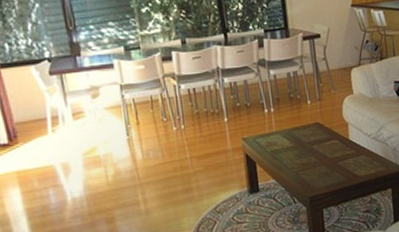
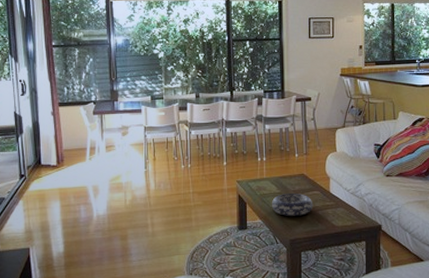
decorative bowl: none [284,145,333,172] -> present [271,194,313,216]

